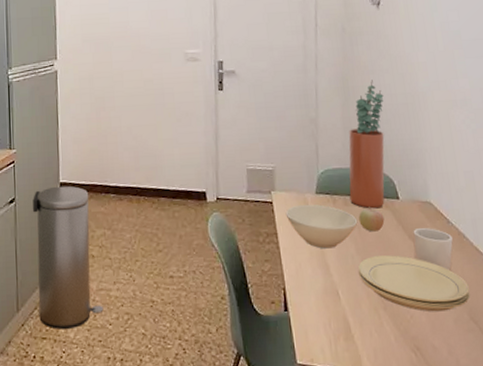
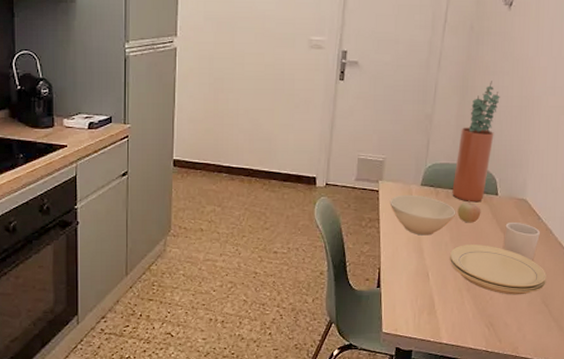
pedal bin: present [33,186,104,329] -> none [145,163,209,293]

